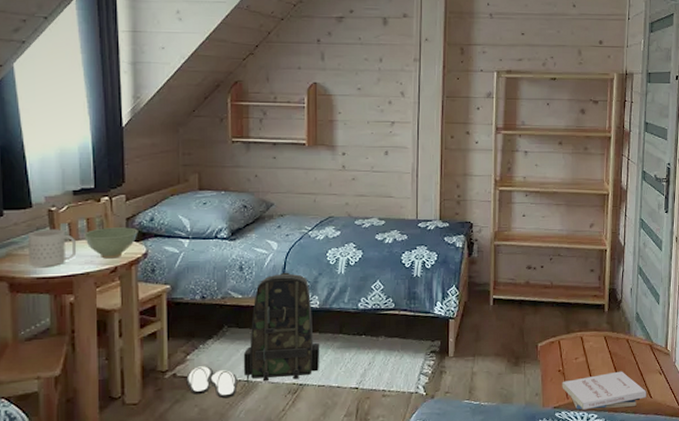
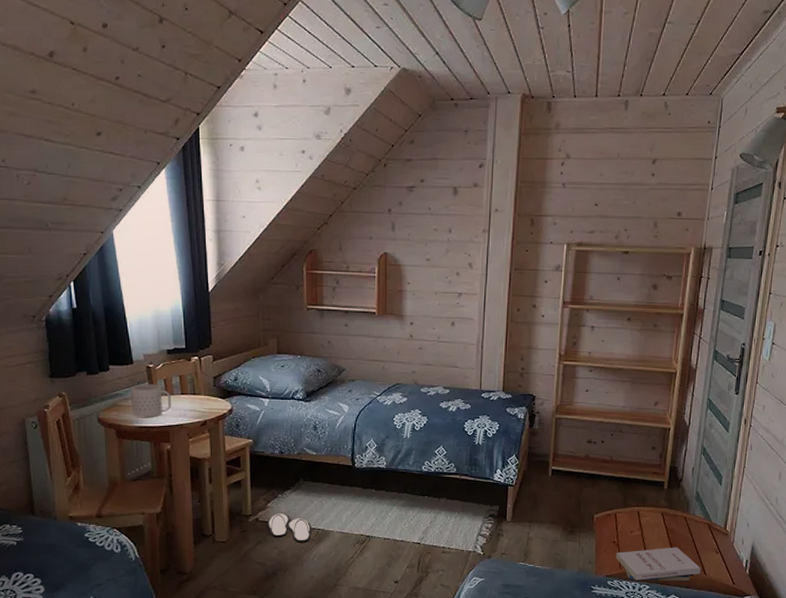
bowl: present [83,227,138,259] -> none [177,385,224,413]
backpack: present [243,272,320,384] -> none [317,433,386,532]

